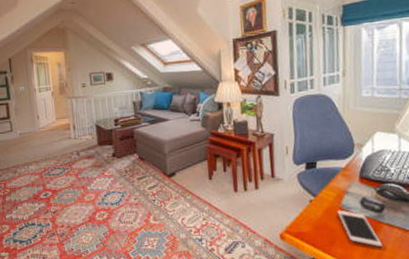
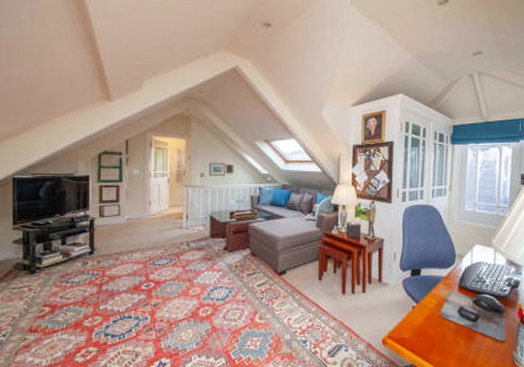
cell phone: present [337,210,382,248] -> none [437,317,475,356]

